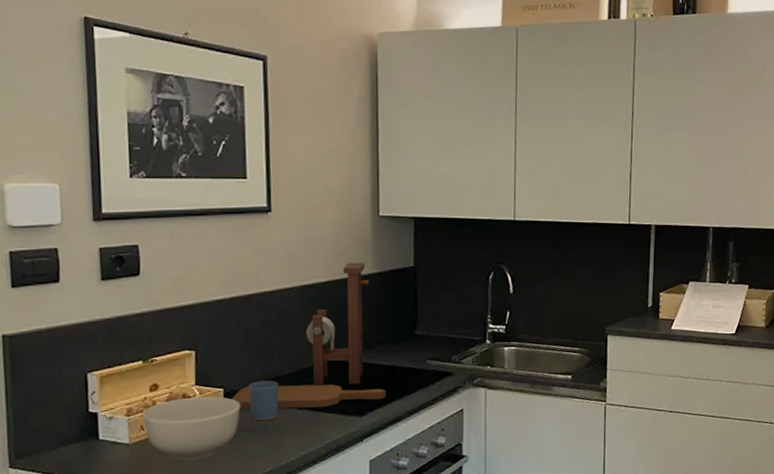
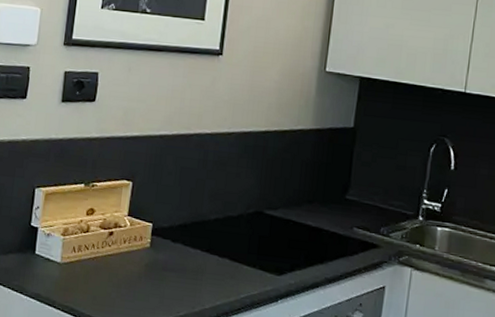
bowl: present [142,396,241,461] -> none [76,226,166,291]
cutting board: present [232,384,386,410] -> none [158,225,308,262]
mug: present [248,380,279,421] -> none [173,221,205,263]
paper towel holder: present [306,262,369,386] -> none [237,115,306,242]

